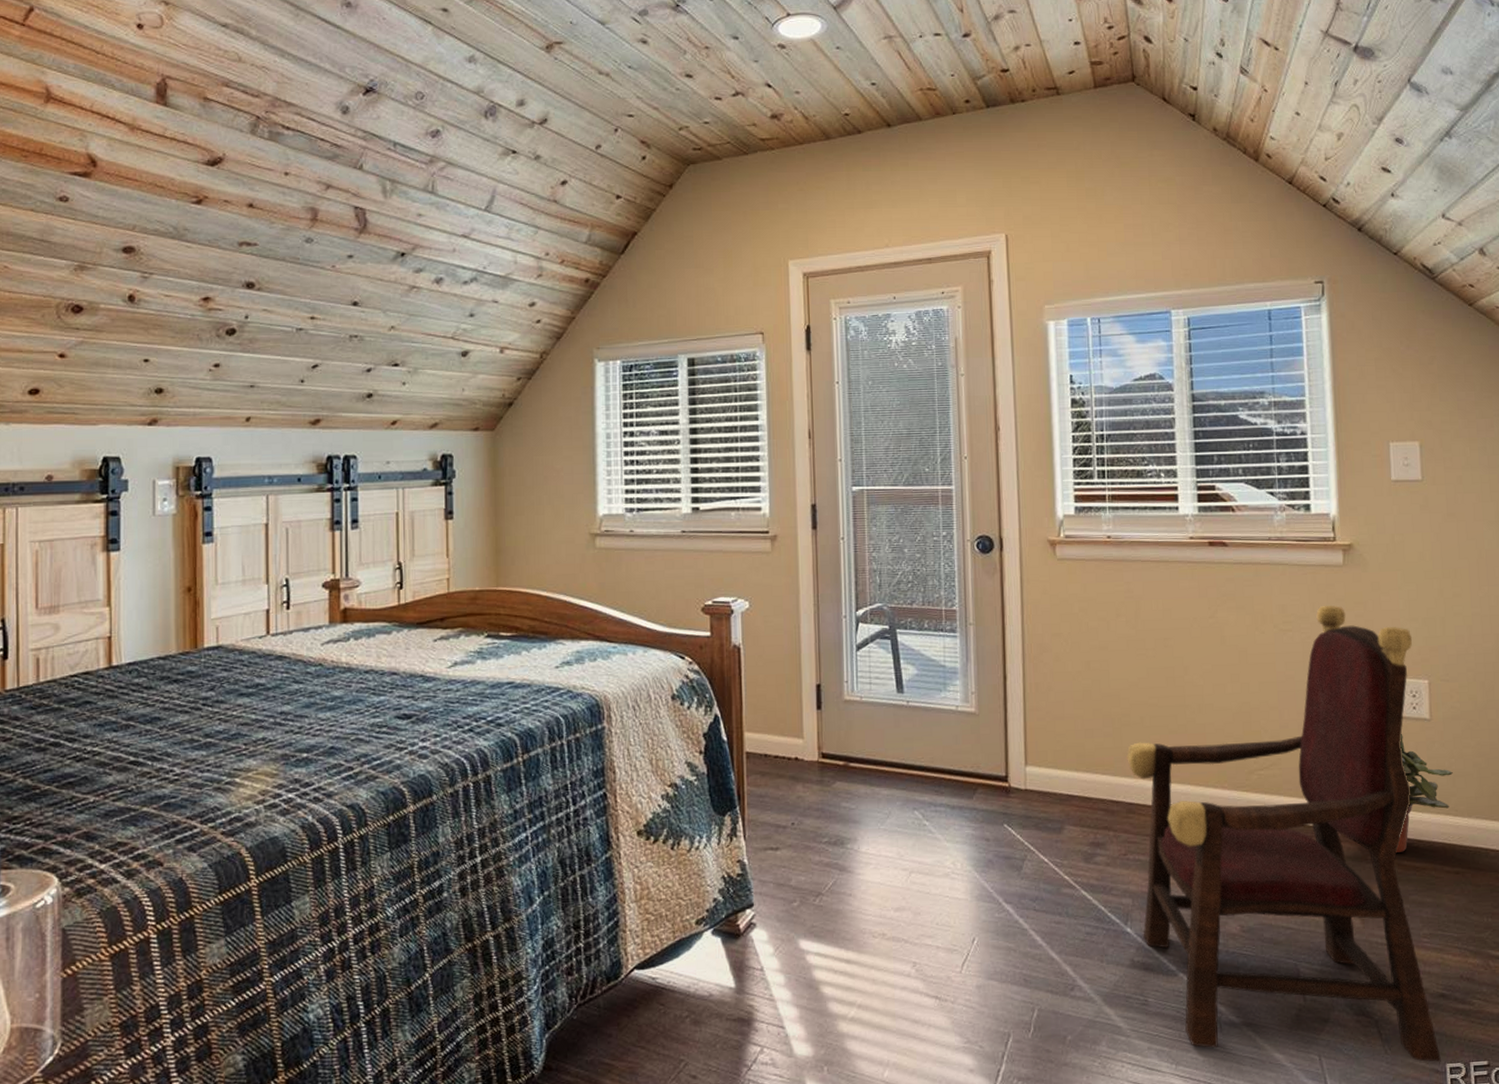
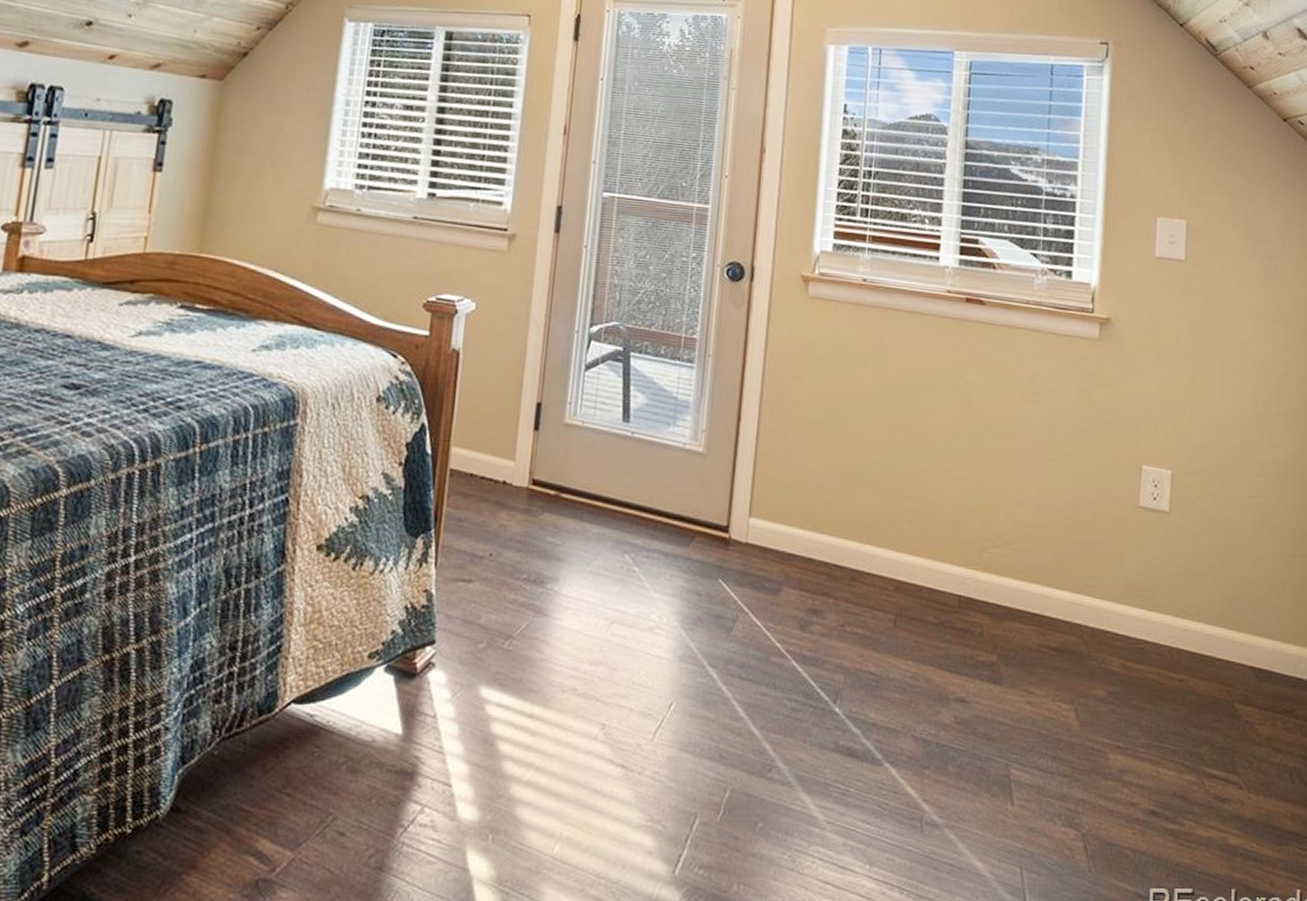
armchair: present [1127,605,1441,1062] -> none [851,379,1159,886]
potted plant: present [1396,734,1453,853] -> none [1121,525,1187,652]

